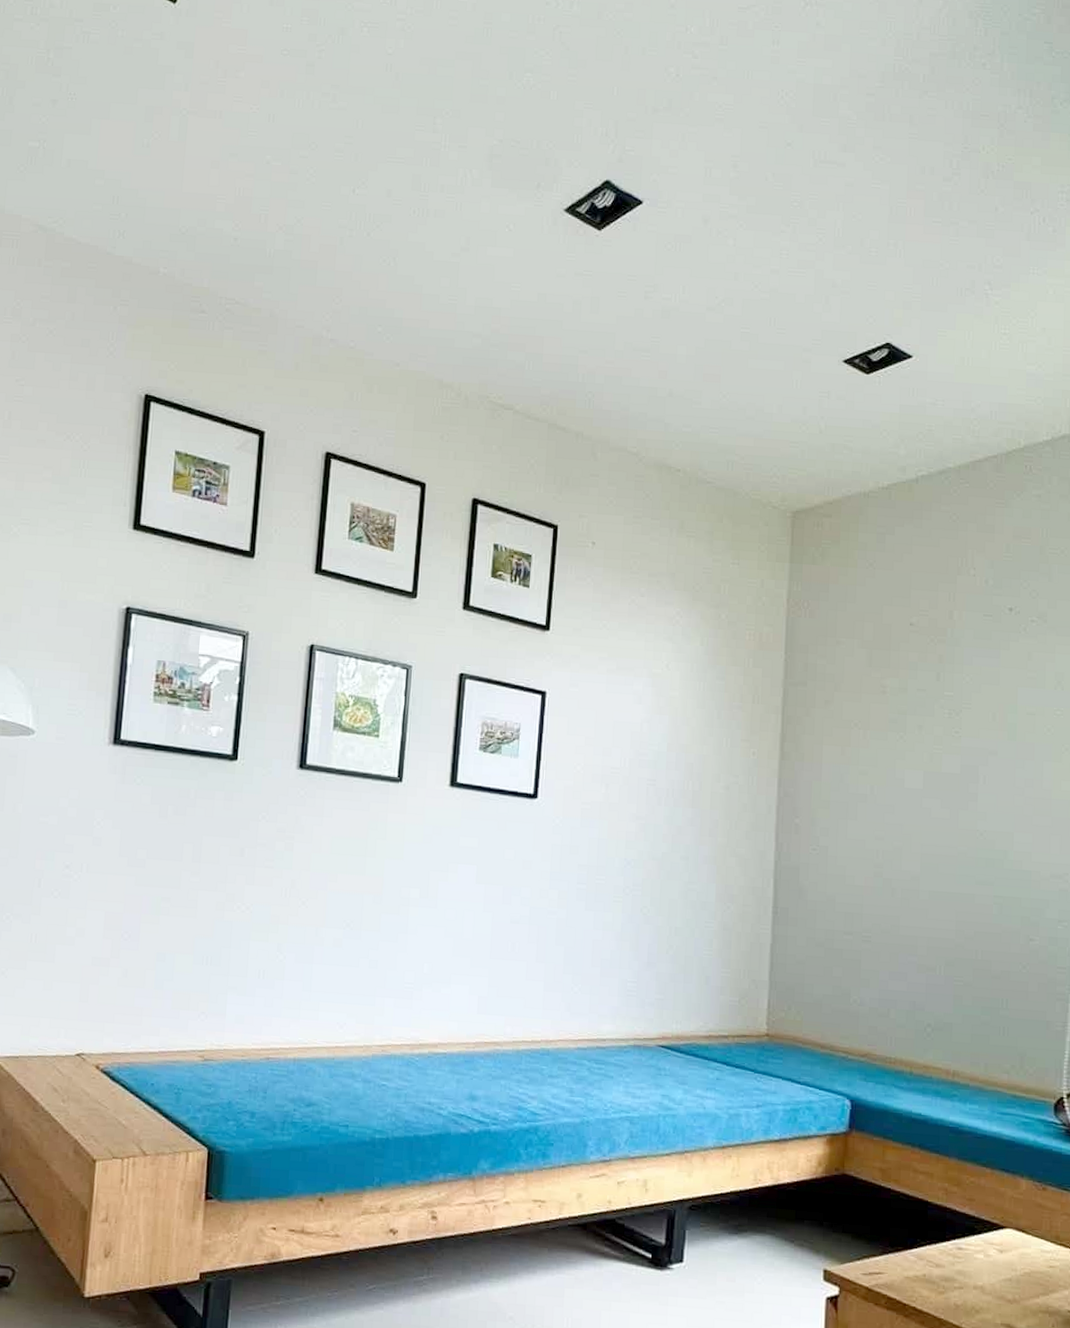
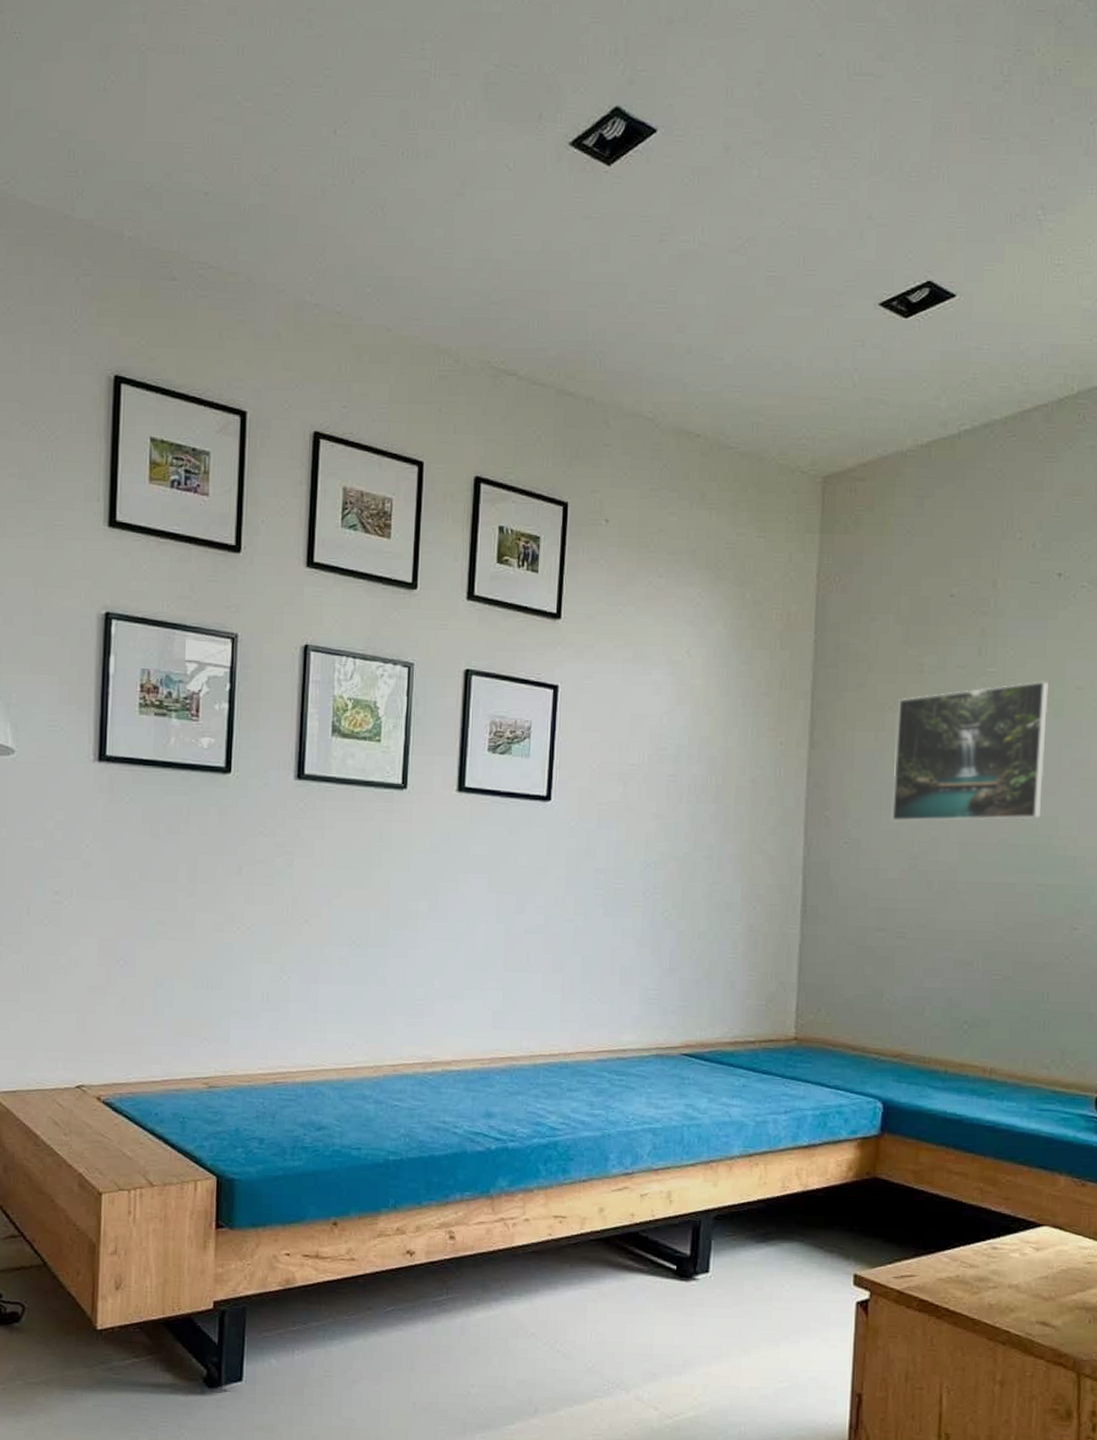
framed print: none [857,705,1003,835] -> present [891,681,1049,822]

